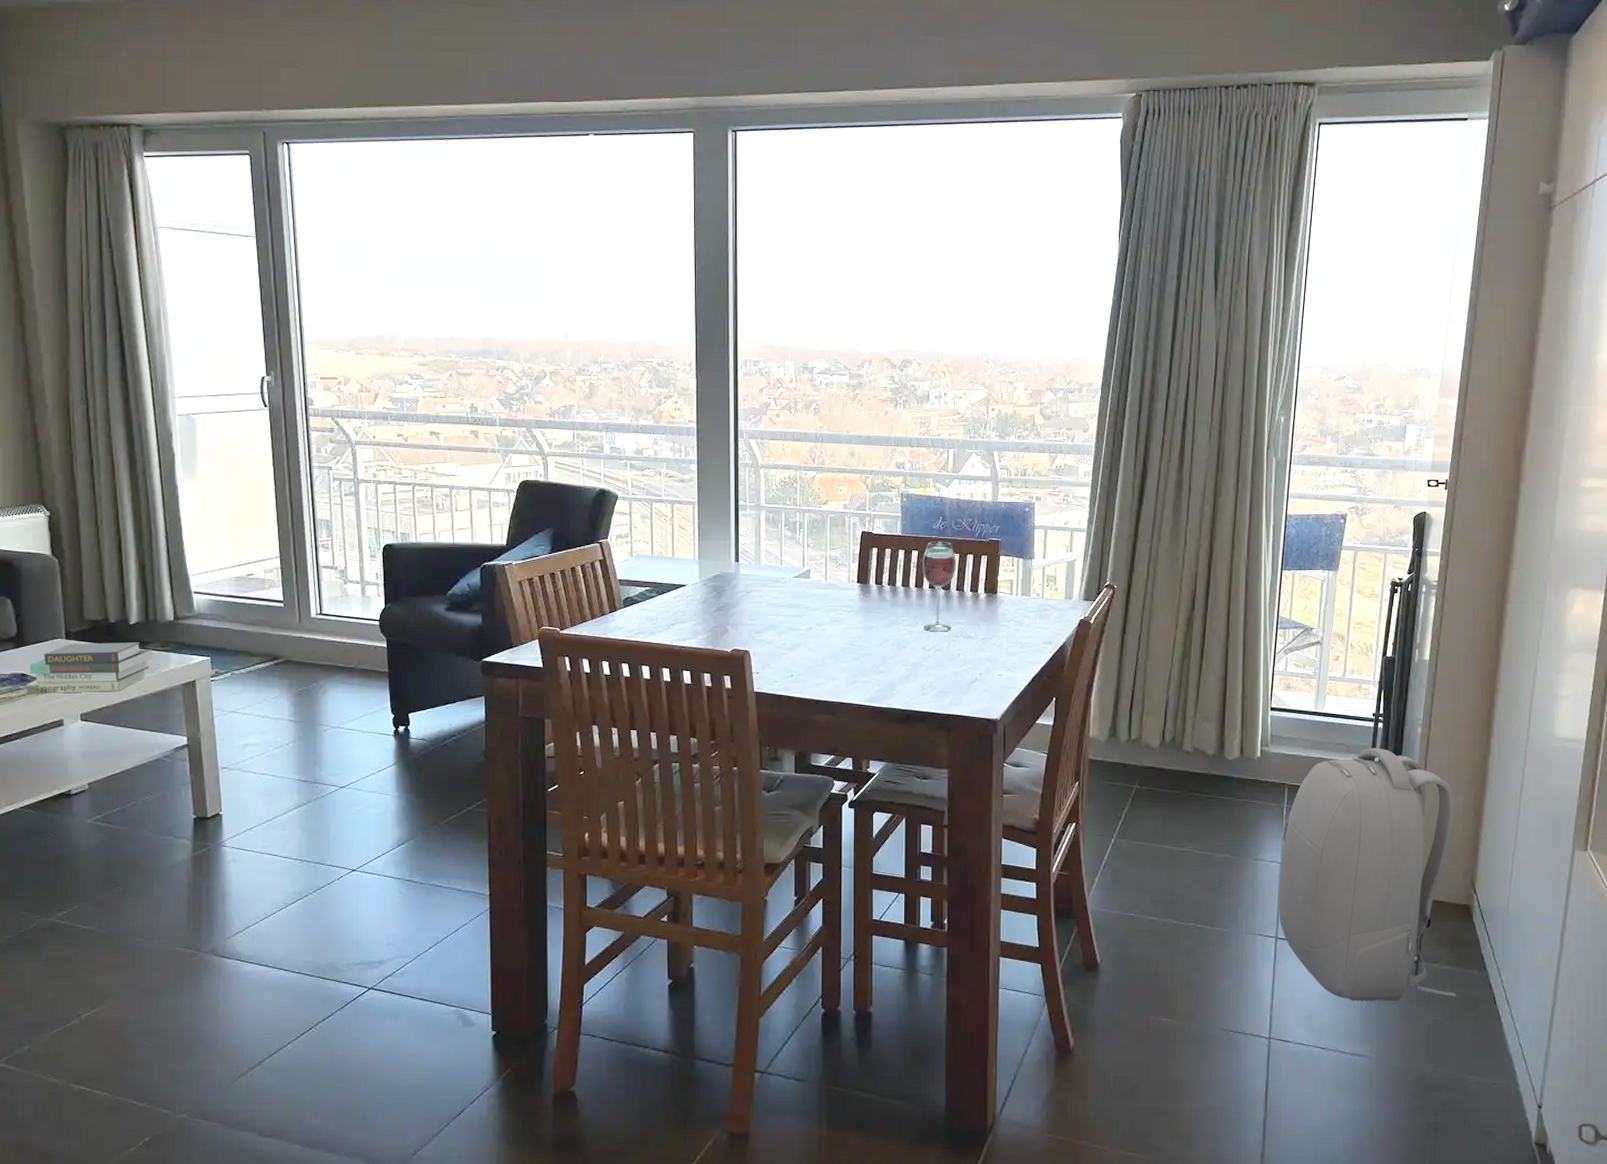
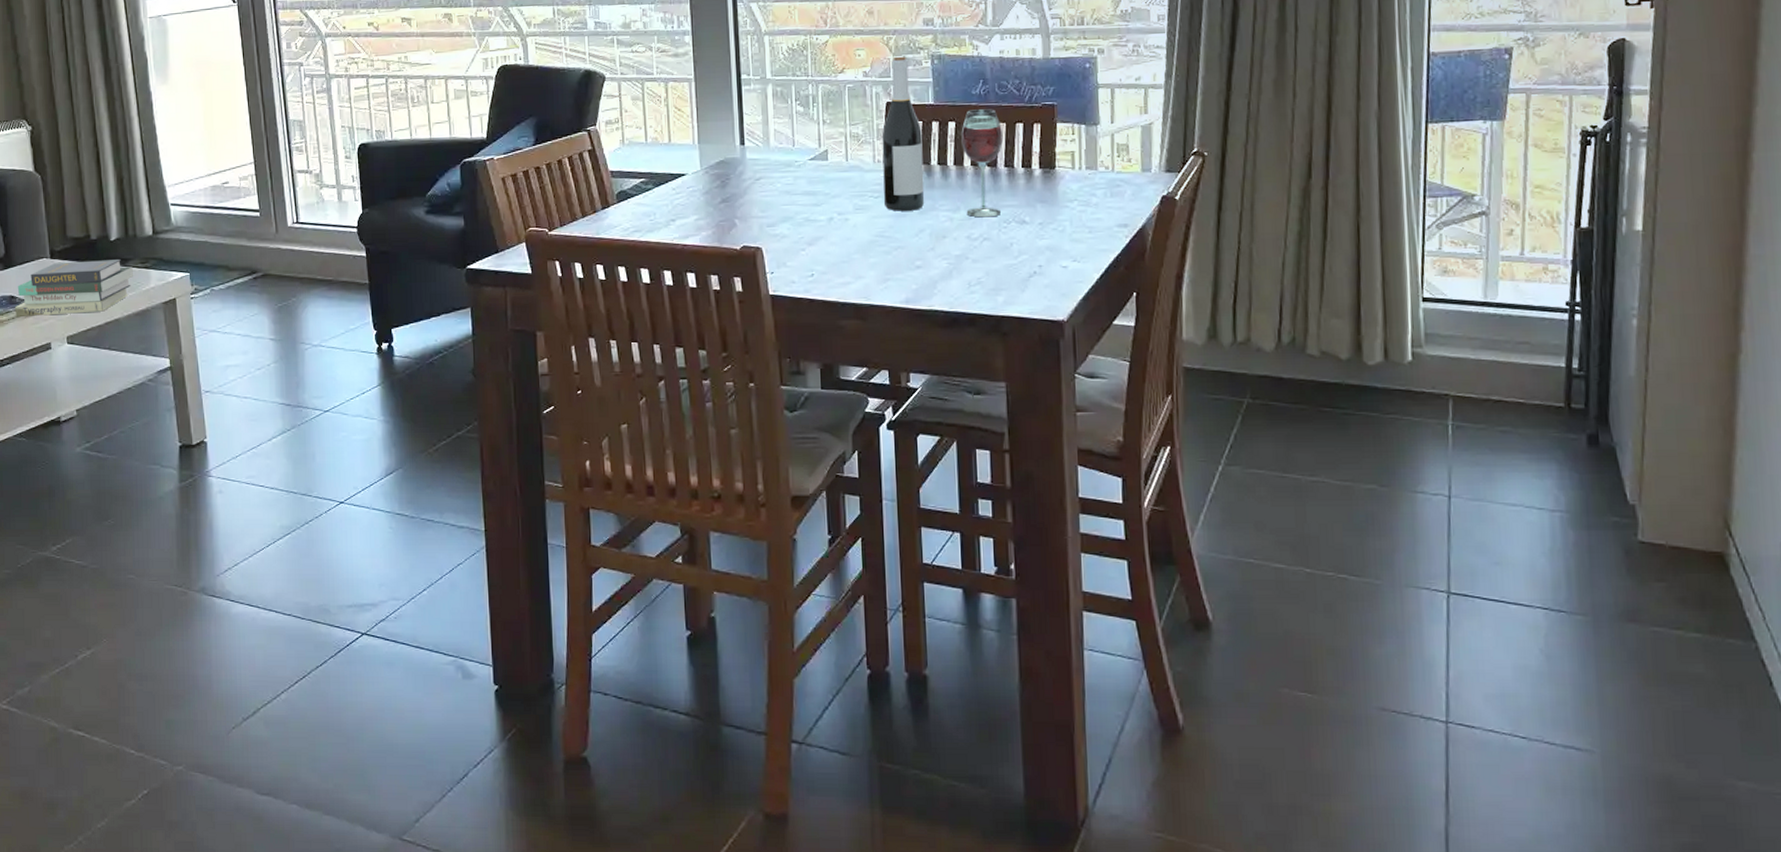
wine bottle: none [855,493,890,624] -> present [881,56,925,211]
backpack: present [1278,748,1457,1001] -> none [1447,346,1712,678]

